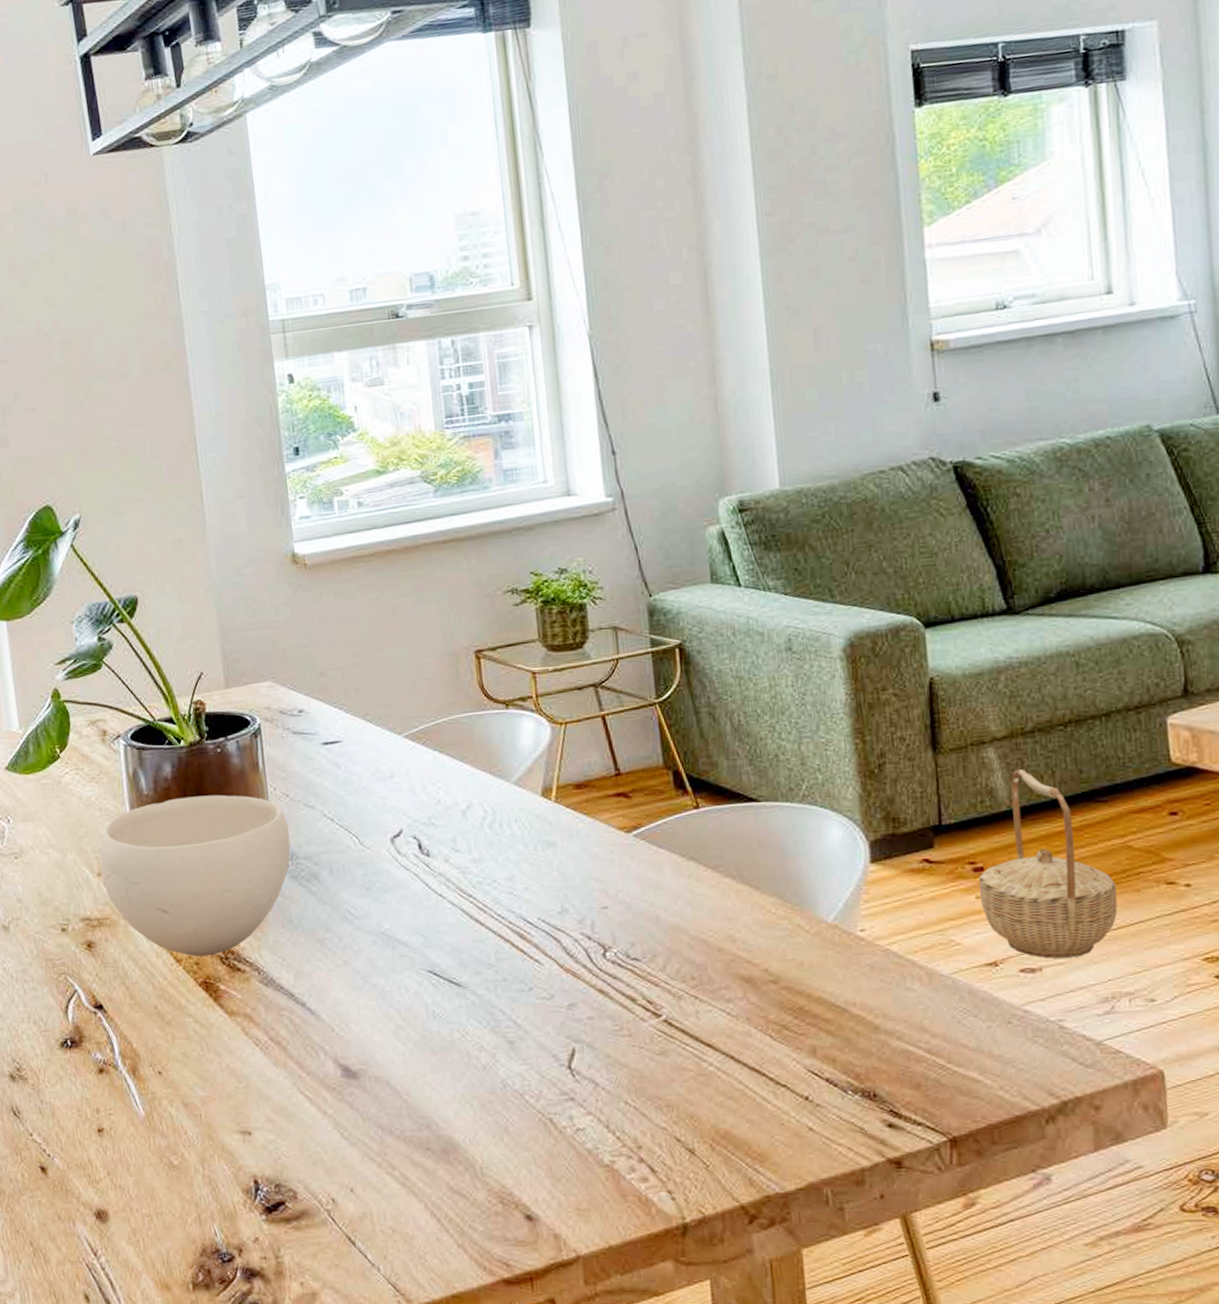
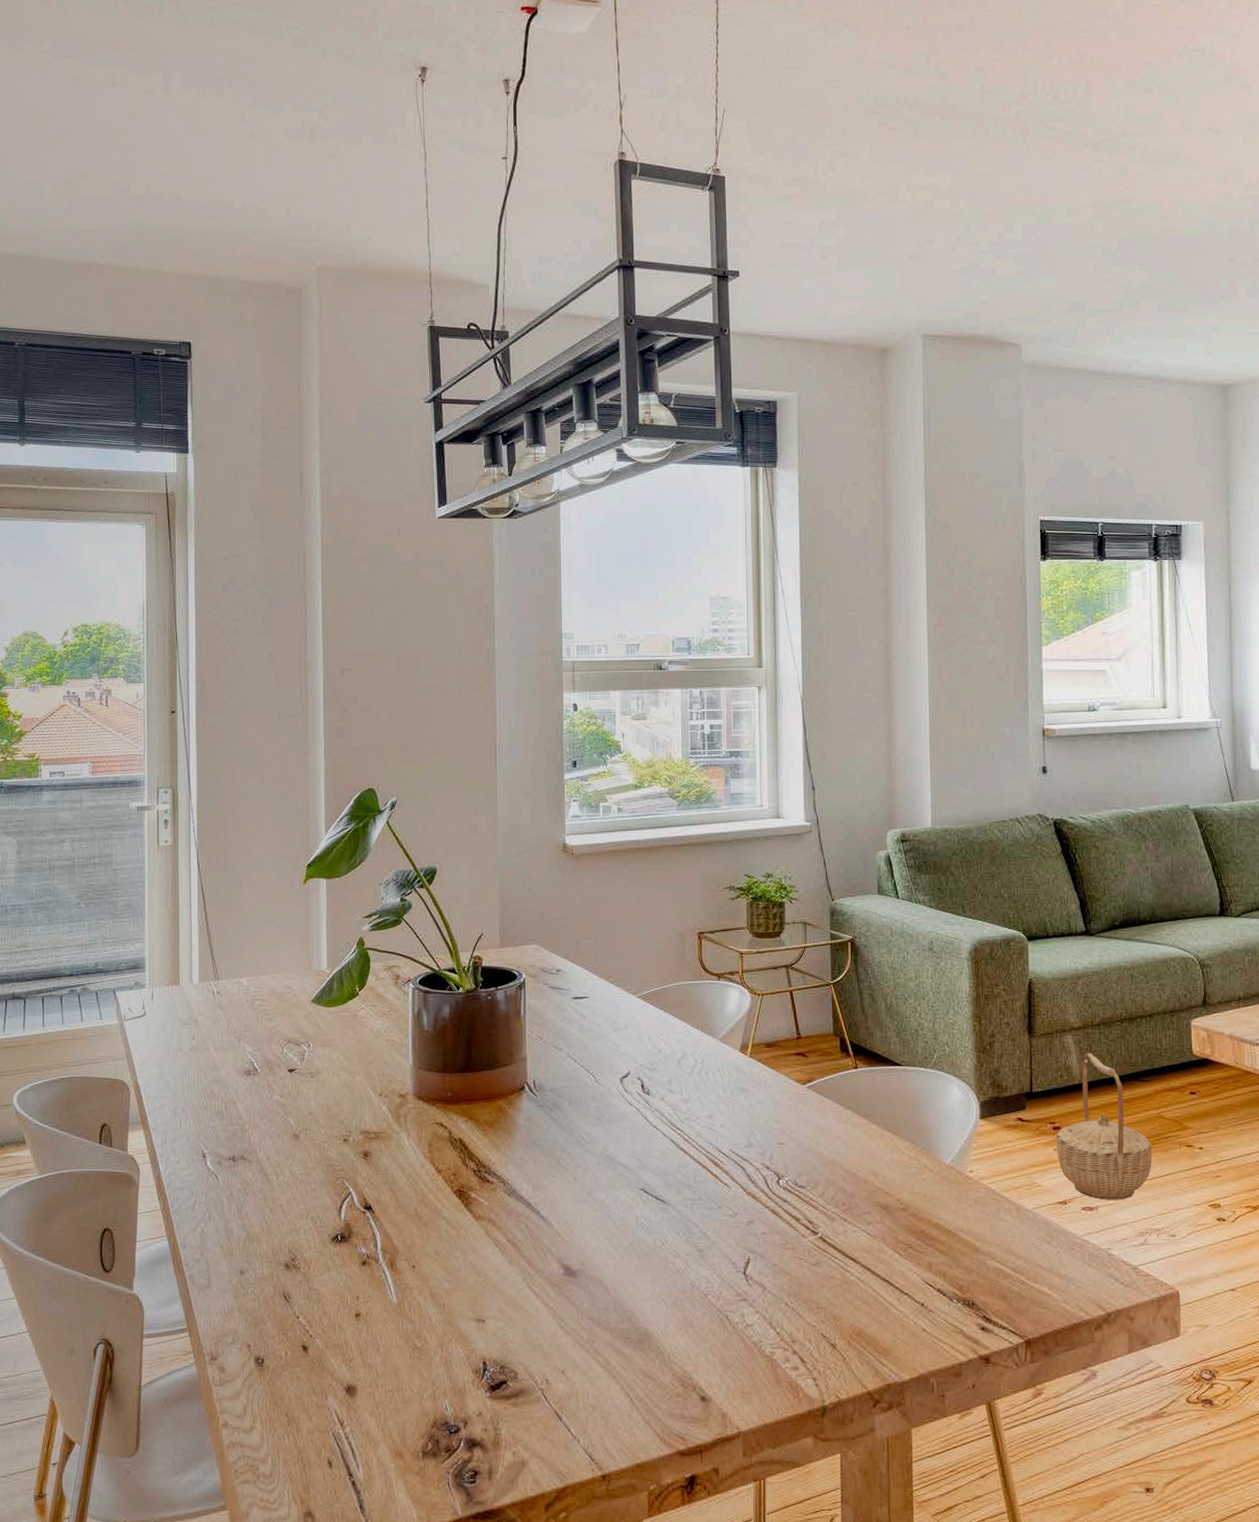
bowl: present [99,794,291,957] -> none [382,1034,540,1169]

